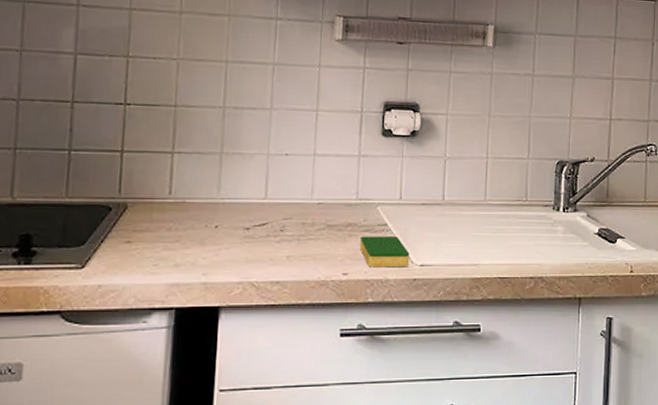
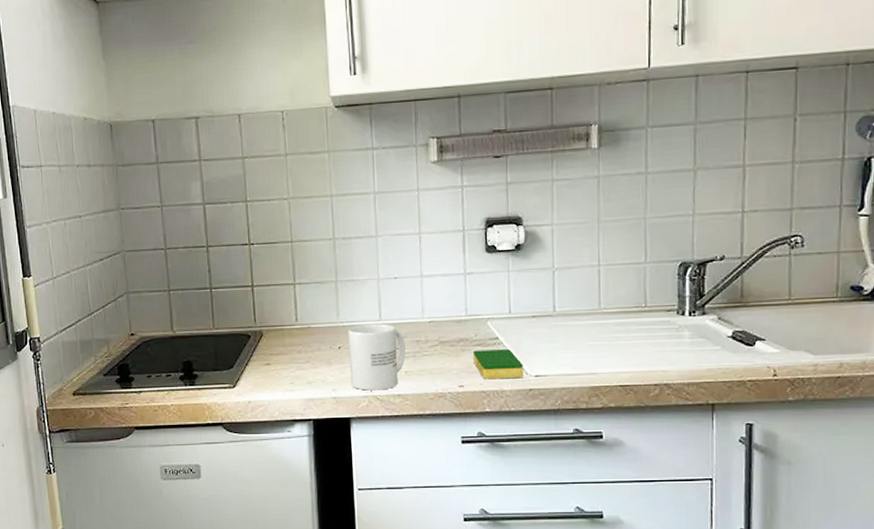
mug: none [225,203,290,276] -> present [348,324,405,391]

